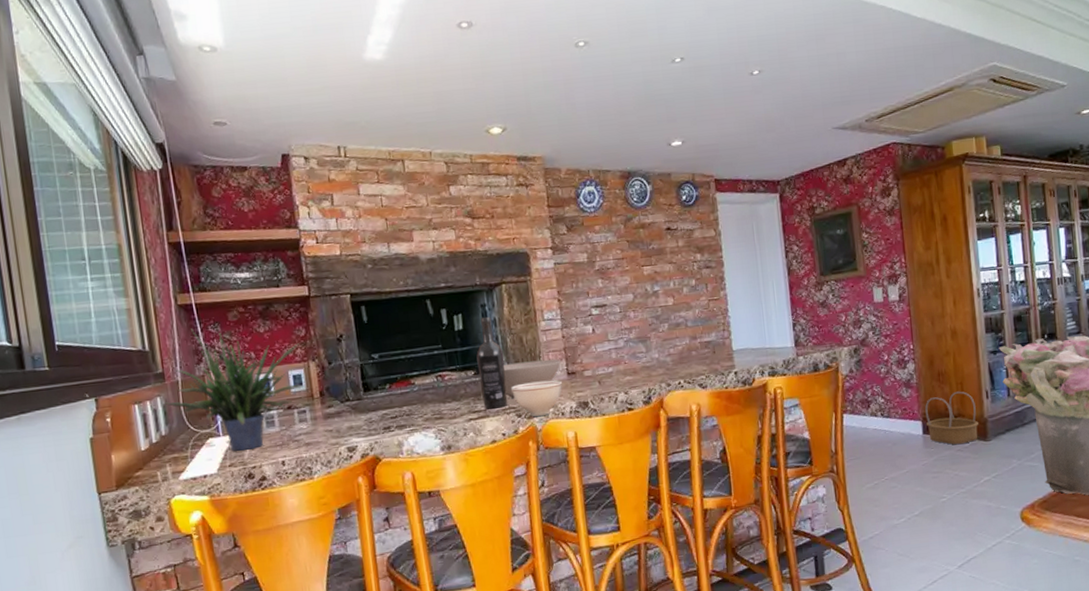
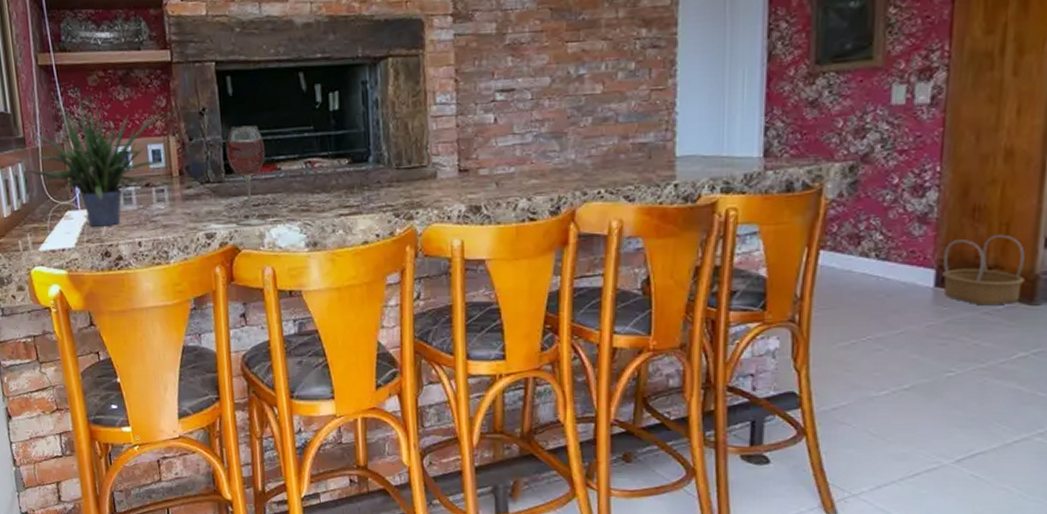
wineglass: none [364,347,405,438] -> present [226,125,268,227]
wine bottle: present [476,316,508,410] -> none [352,95,385,205]
bowl: present [503,359,561,399] -> none [382,152,452,196]
bowl: present [510,380,563,417] -> none [389,176,452,219]

